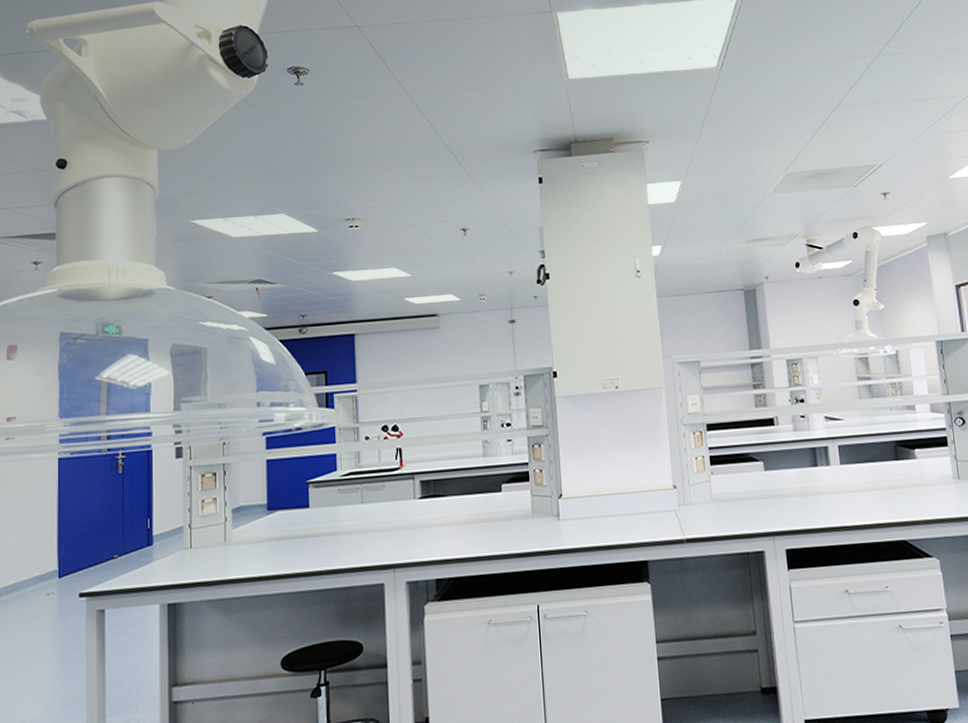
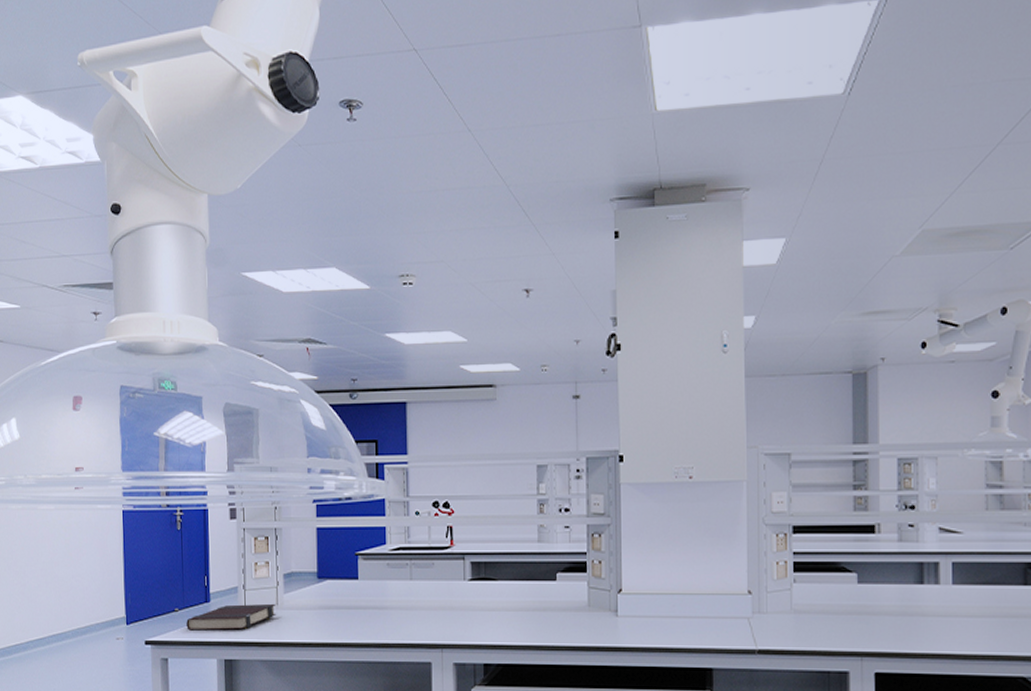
book: none [126,540,224,577] -> present [186,603,276,631]

